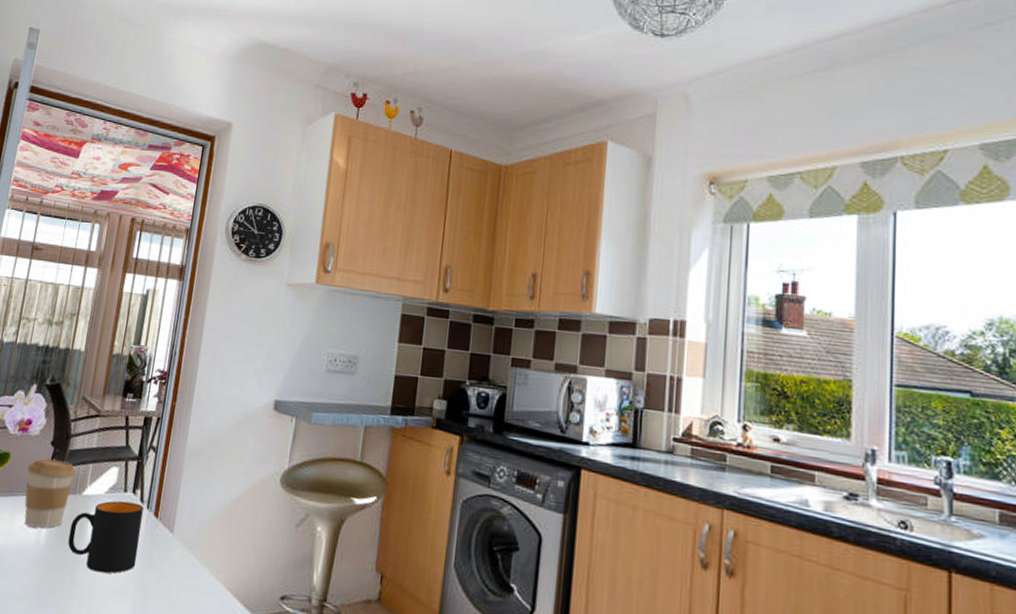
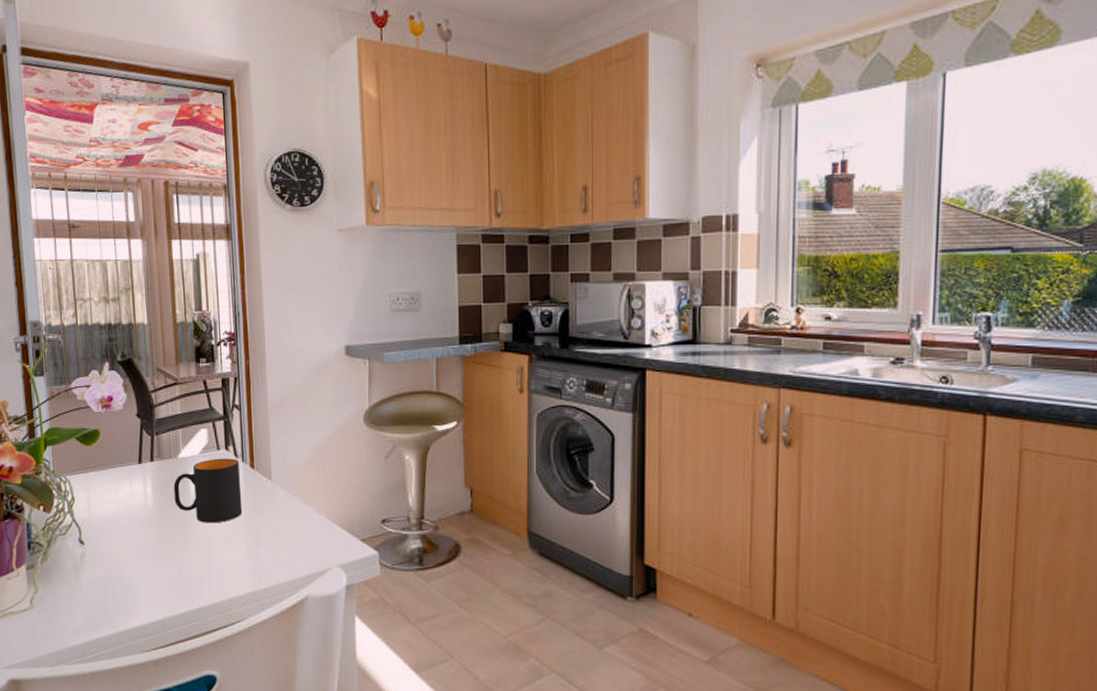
coffee cup: present [24,458,76,528] -> none [119,430,167,493]

